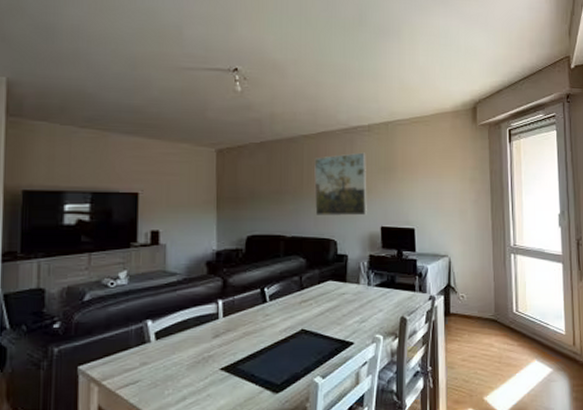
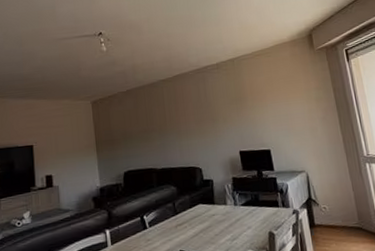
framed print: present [314,152,367,216] -> none [173,87,225,148]

